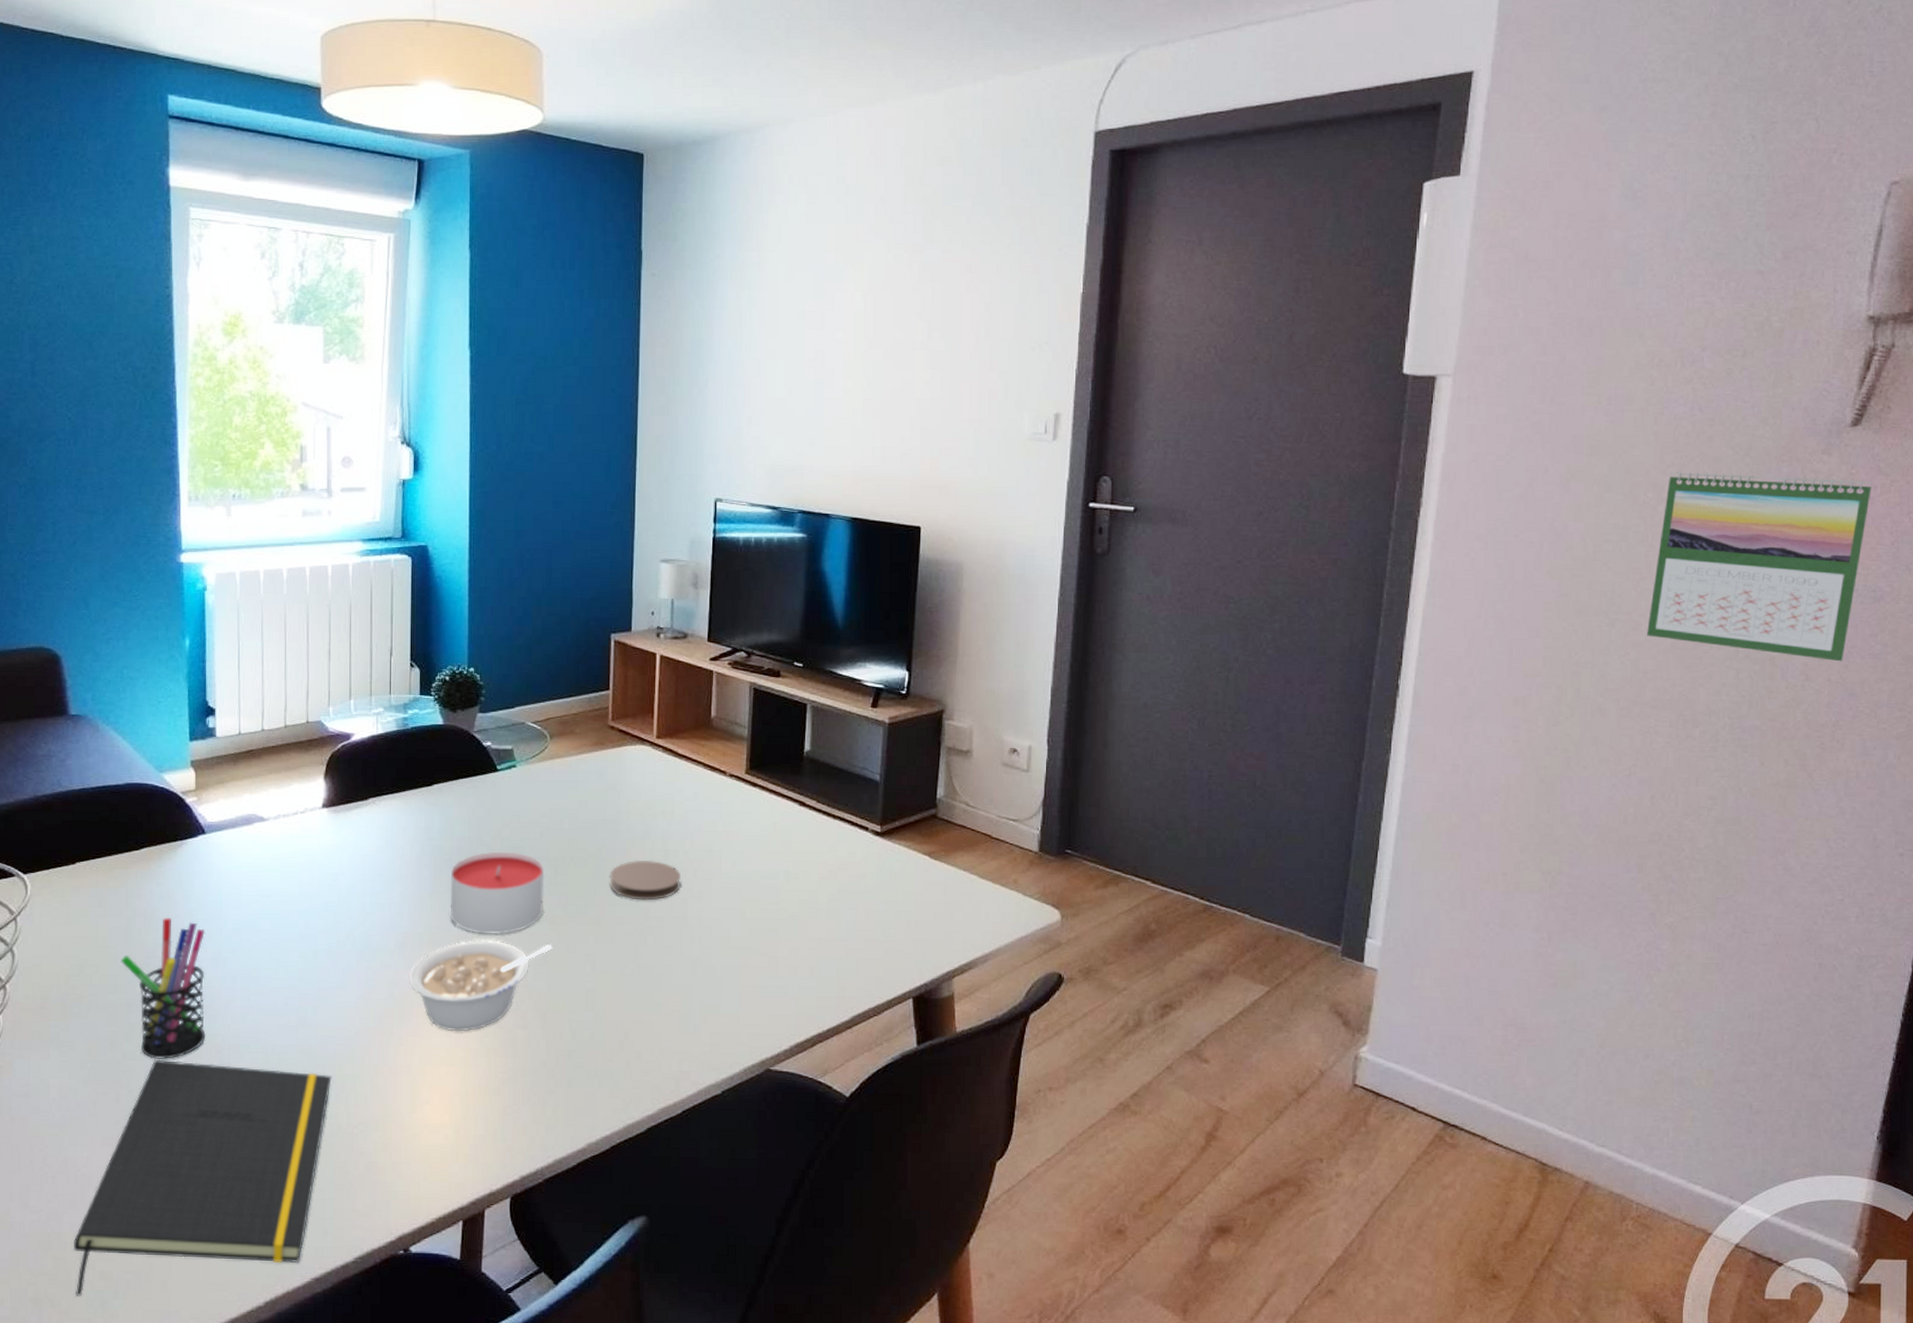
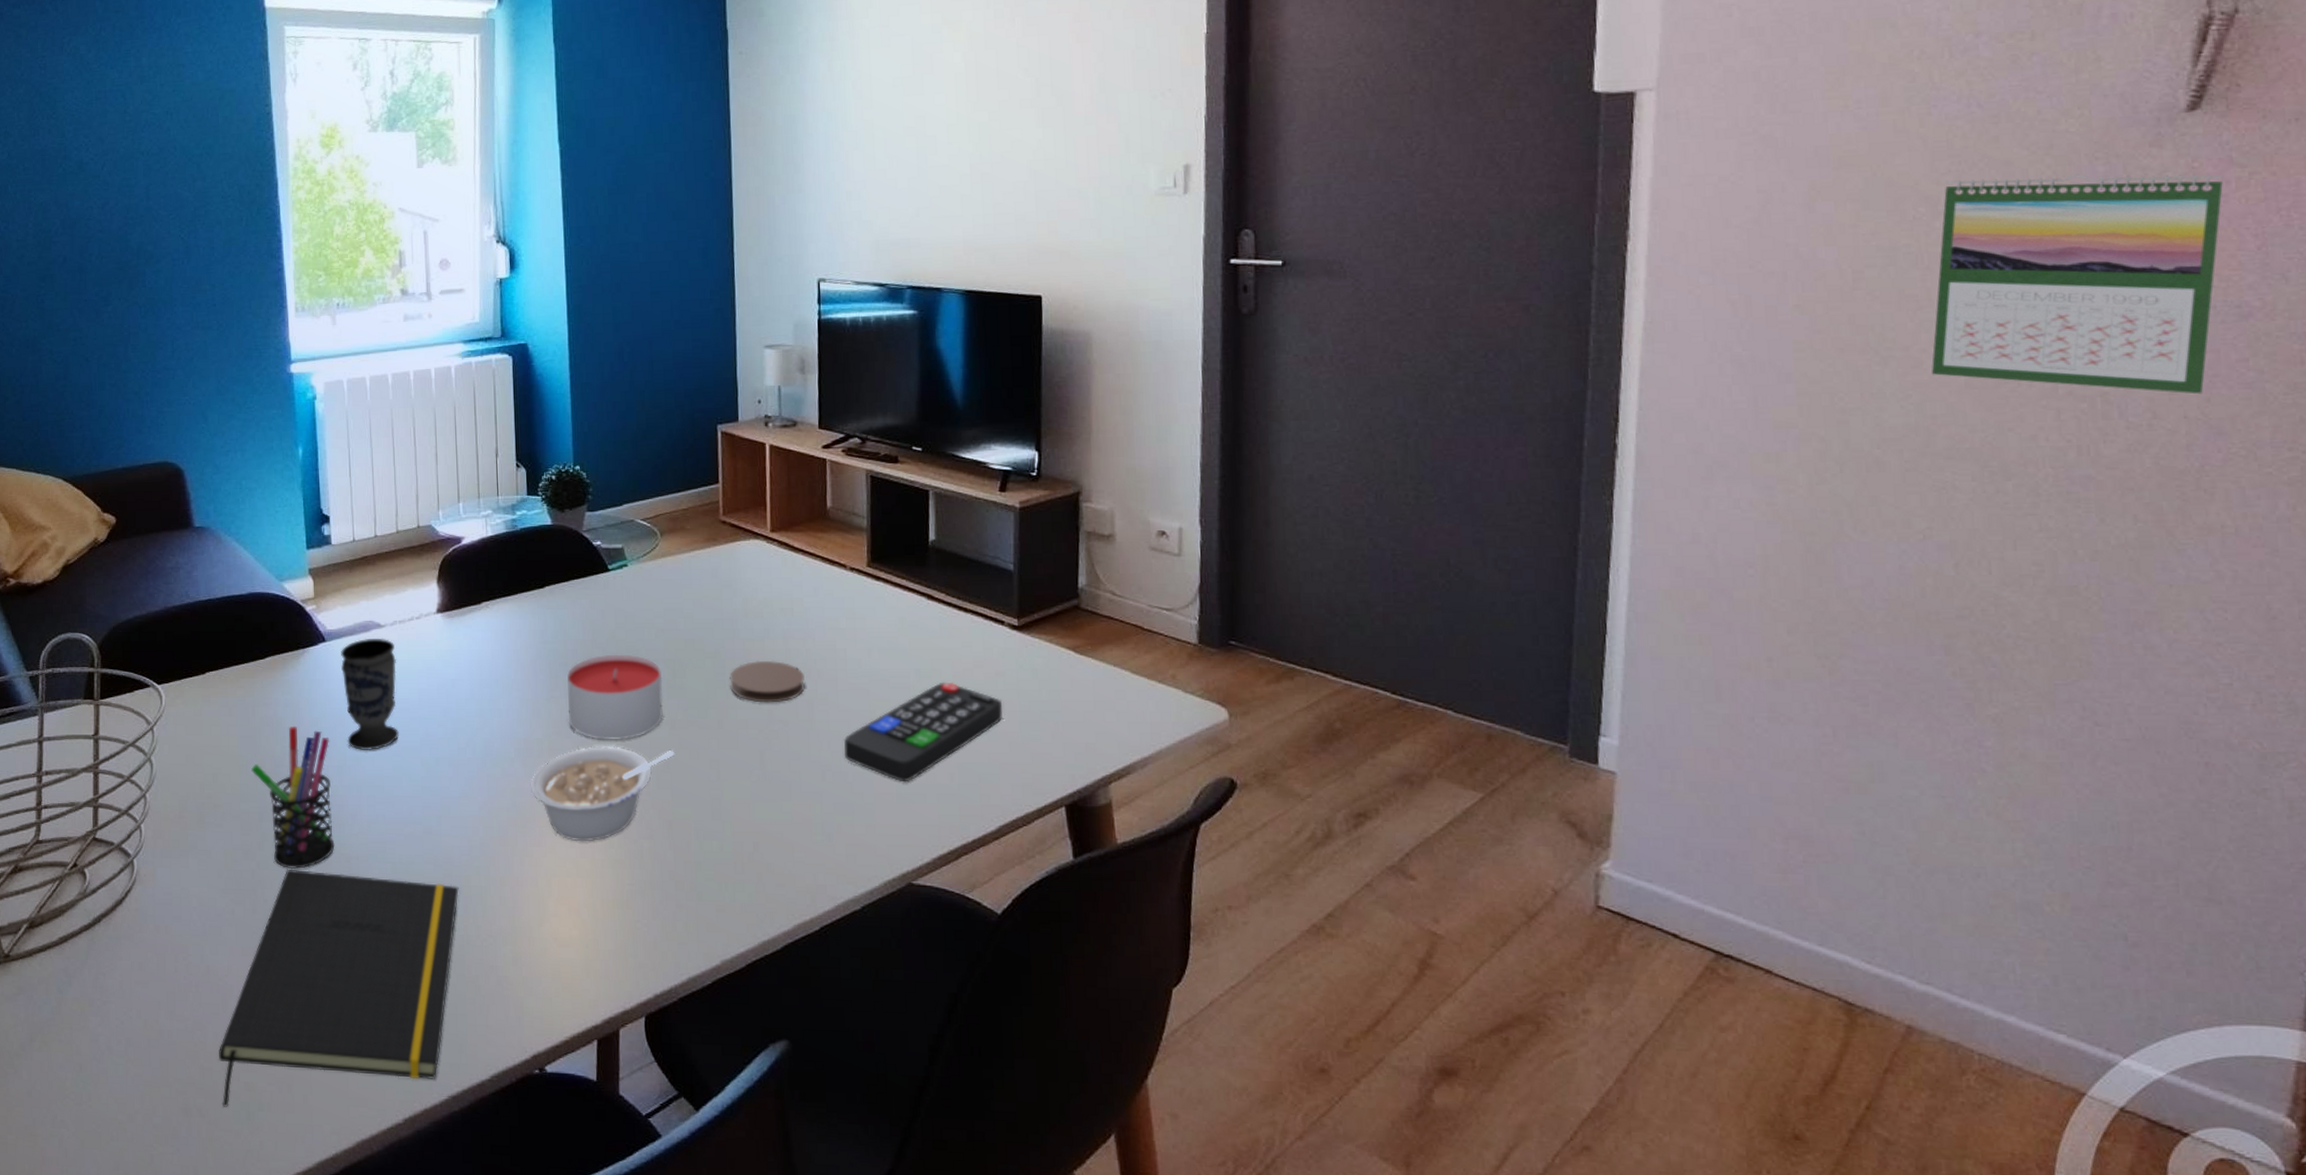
cup: none [221,831,278,942] -> present [341,638,400,750]
remote control: none [714,883,863,976] -> present [843,682,1003,783]

